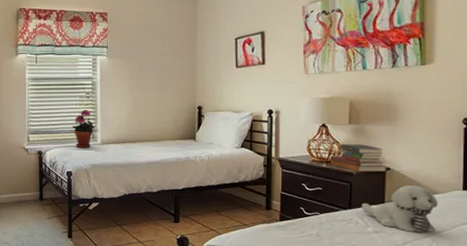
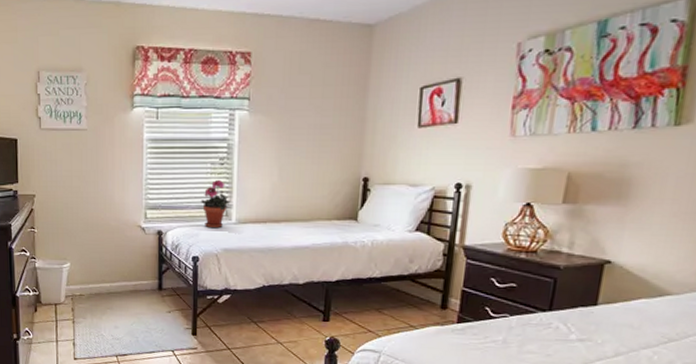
books: present [330,144,387,172] -> none [531,229,606,266]
plush toy: present [361,185,438,233] -> none [565,283,669,344]

